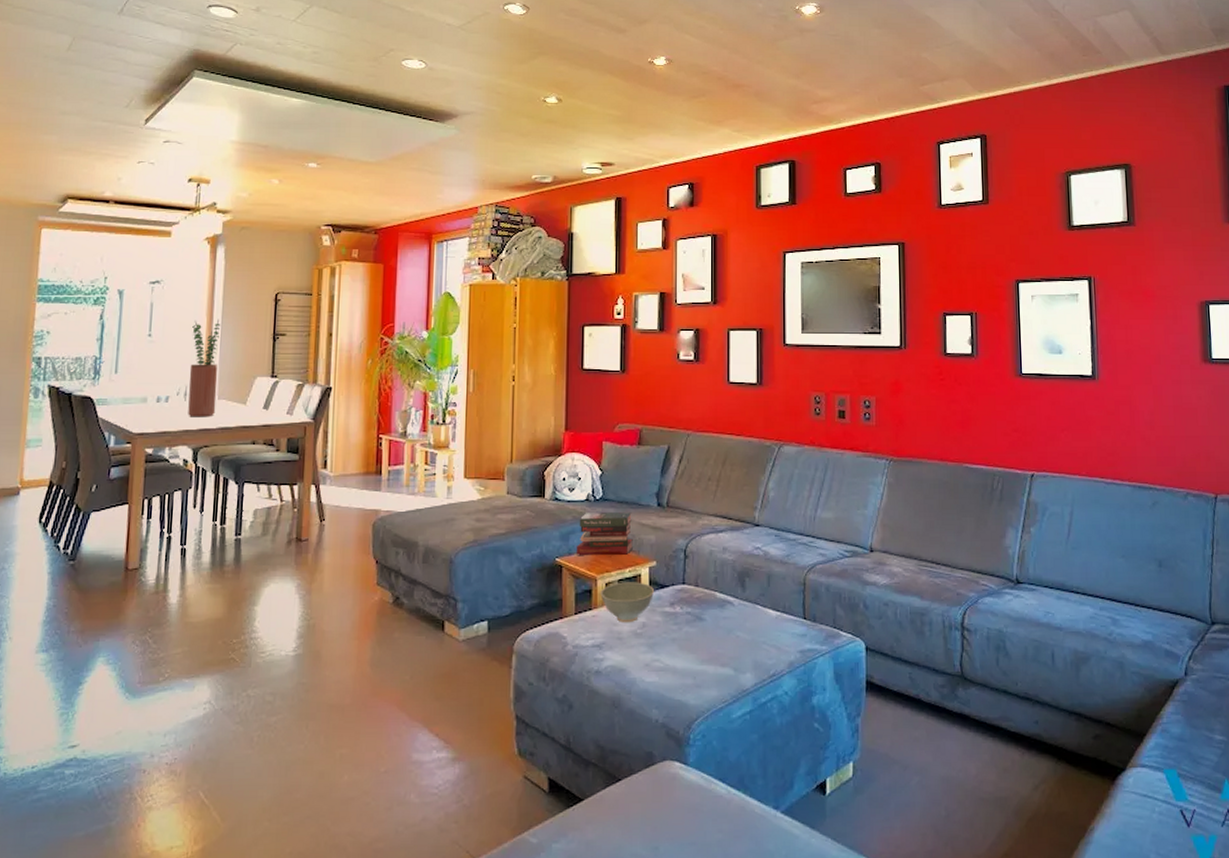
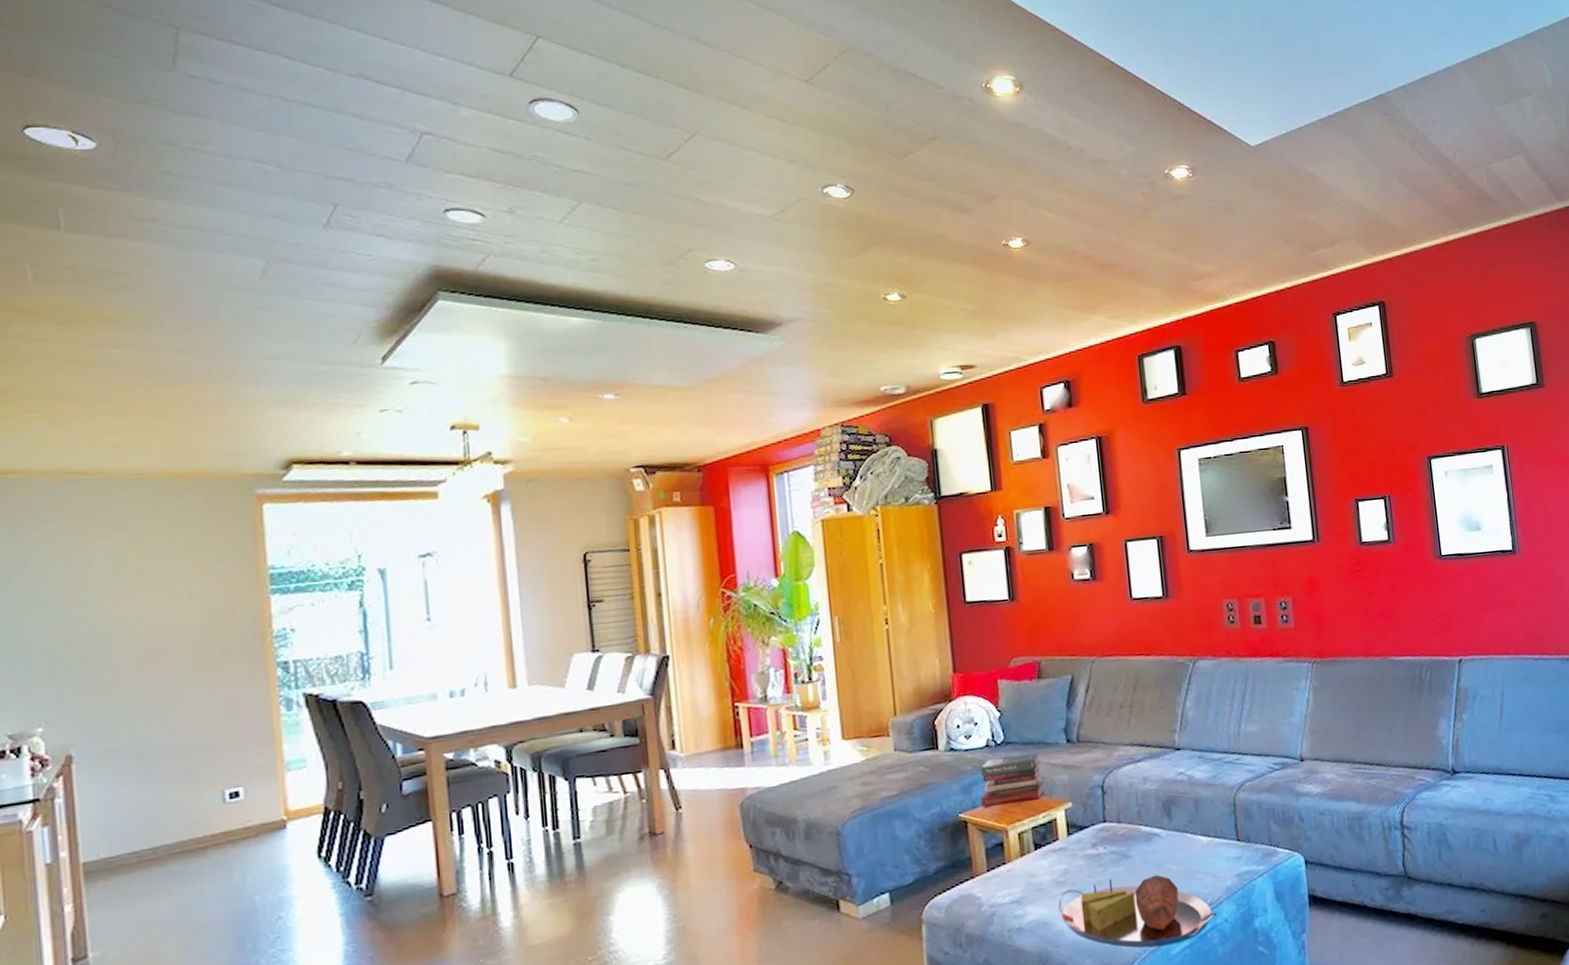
vase: present [188,319,221,417] -> none [483,590,527,711]
bowl: present [600,582,655,623] -> none [1013,826,1074,873]
serving tray: none [634,636,778,708] -> present [1058,874,1217,948]

